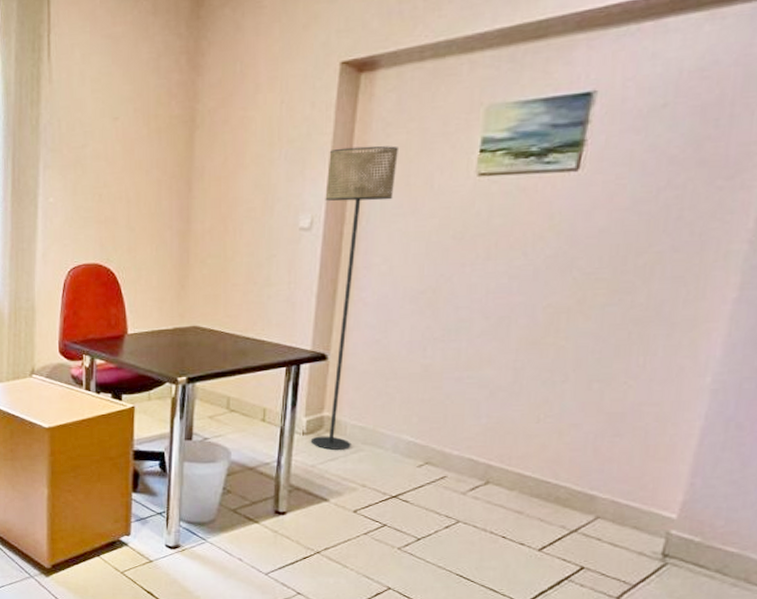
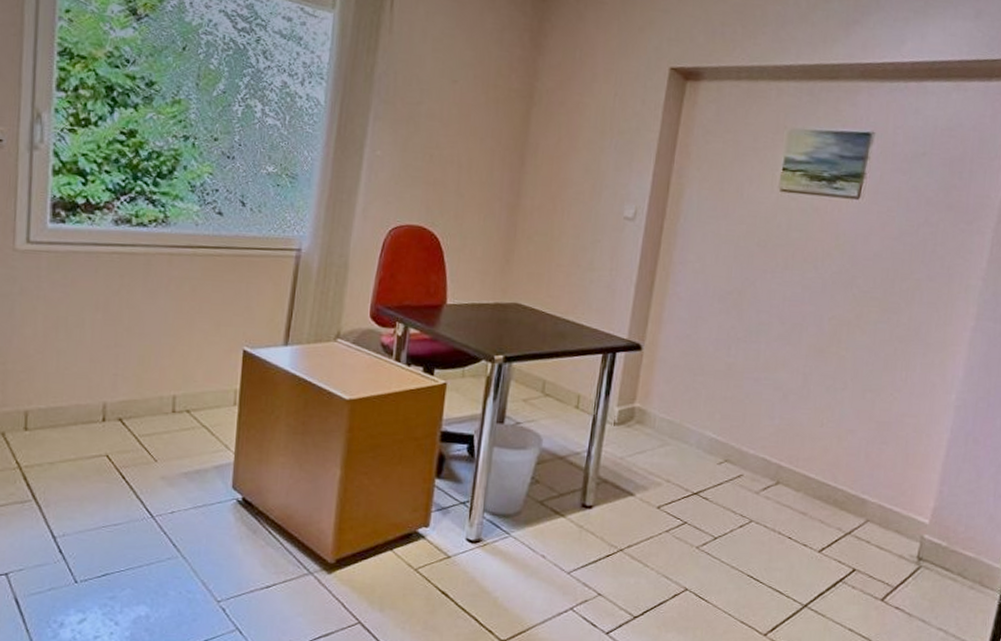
floor lamp: present [310,145,400,450] -> none [621,146,716,443]

